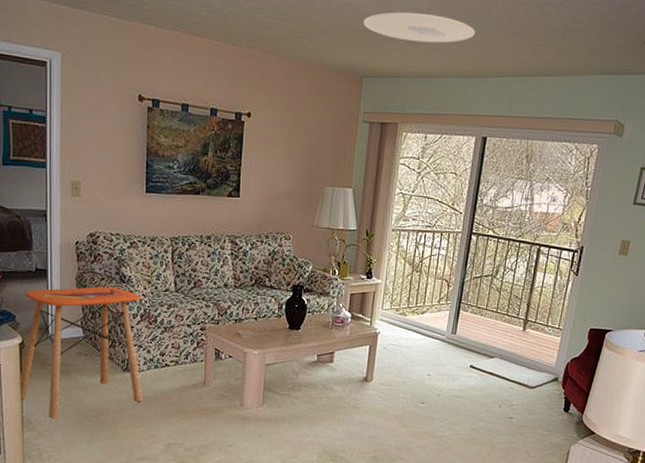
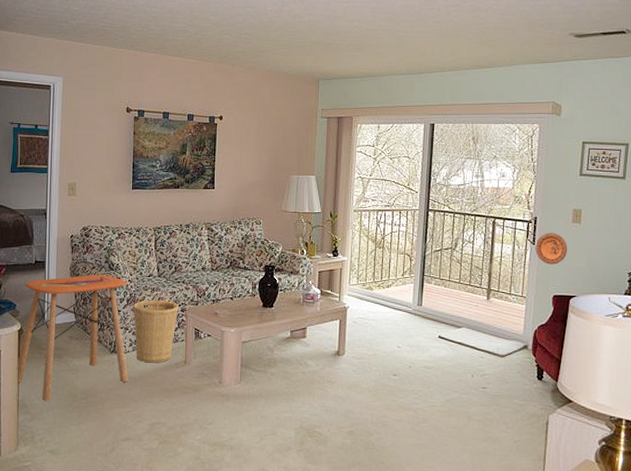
basket: none [147,308,199,383] -> present [132,292,179,363]
ceiling light: present [364,12,475,44] -> none [317,25,416,48]
decorative plate: none [577,264,611,297] -> present [535,233,568,265]

